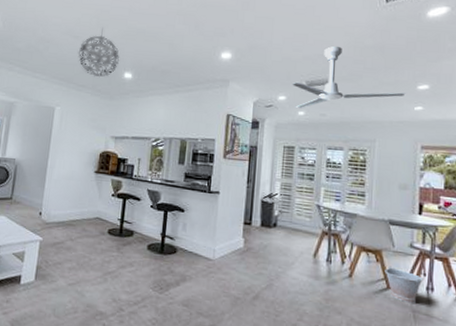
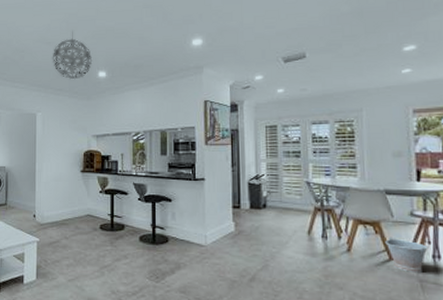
ceiling fan: present [291,46,406,109] -> none [267,18,391,87]

